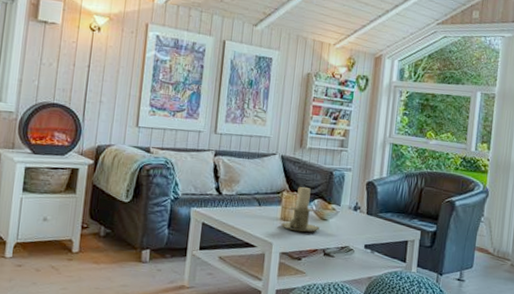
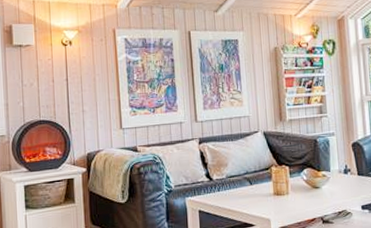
candle holder: present [281,187,320,233] -> none [275,159,314,204]

